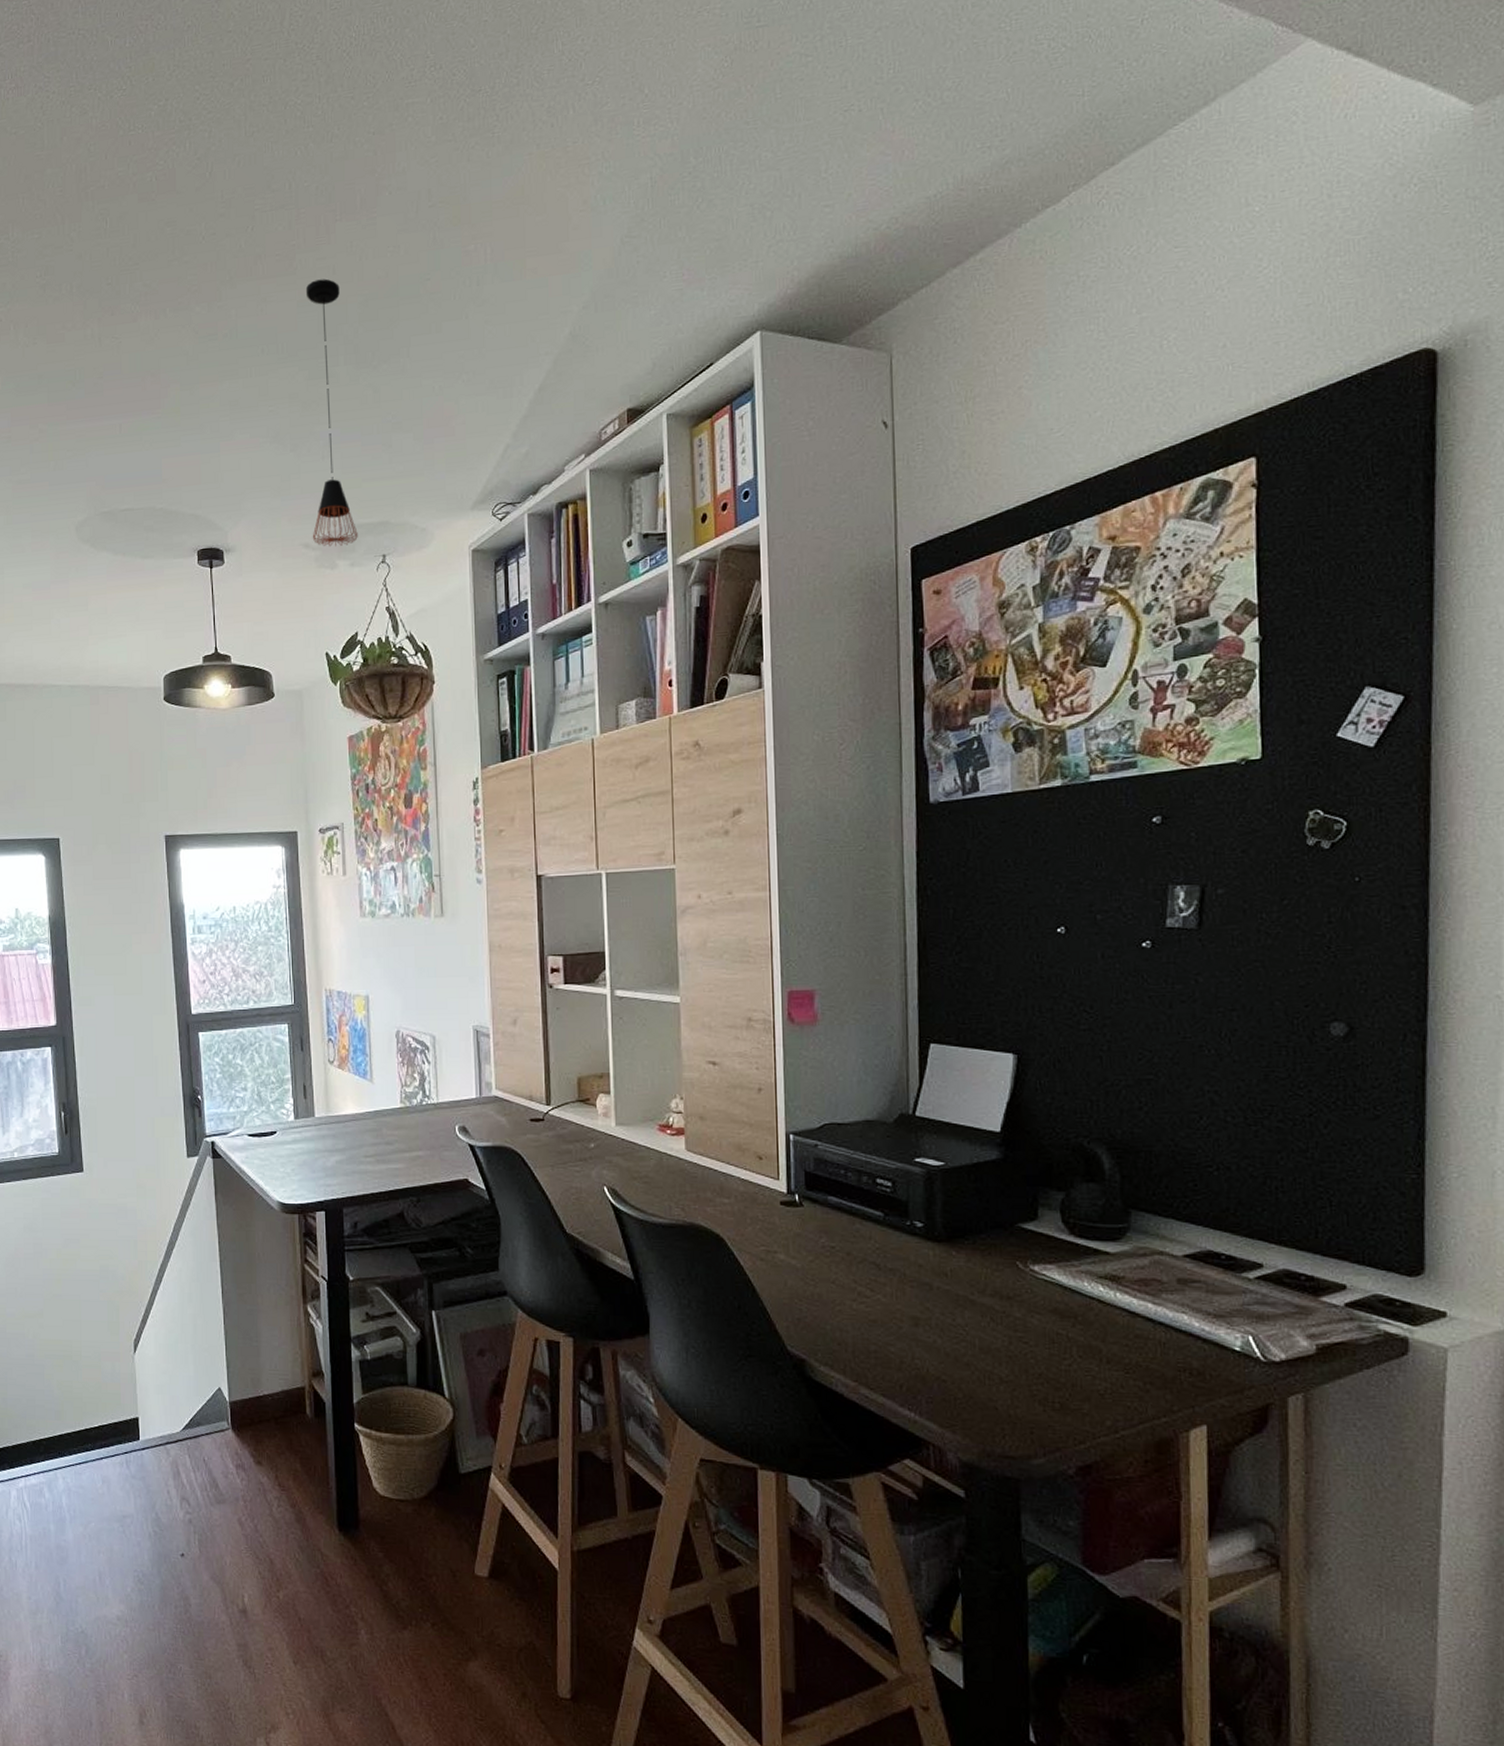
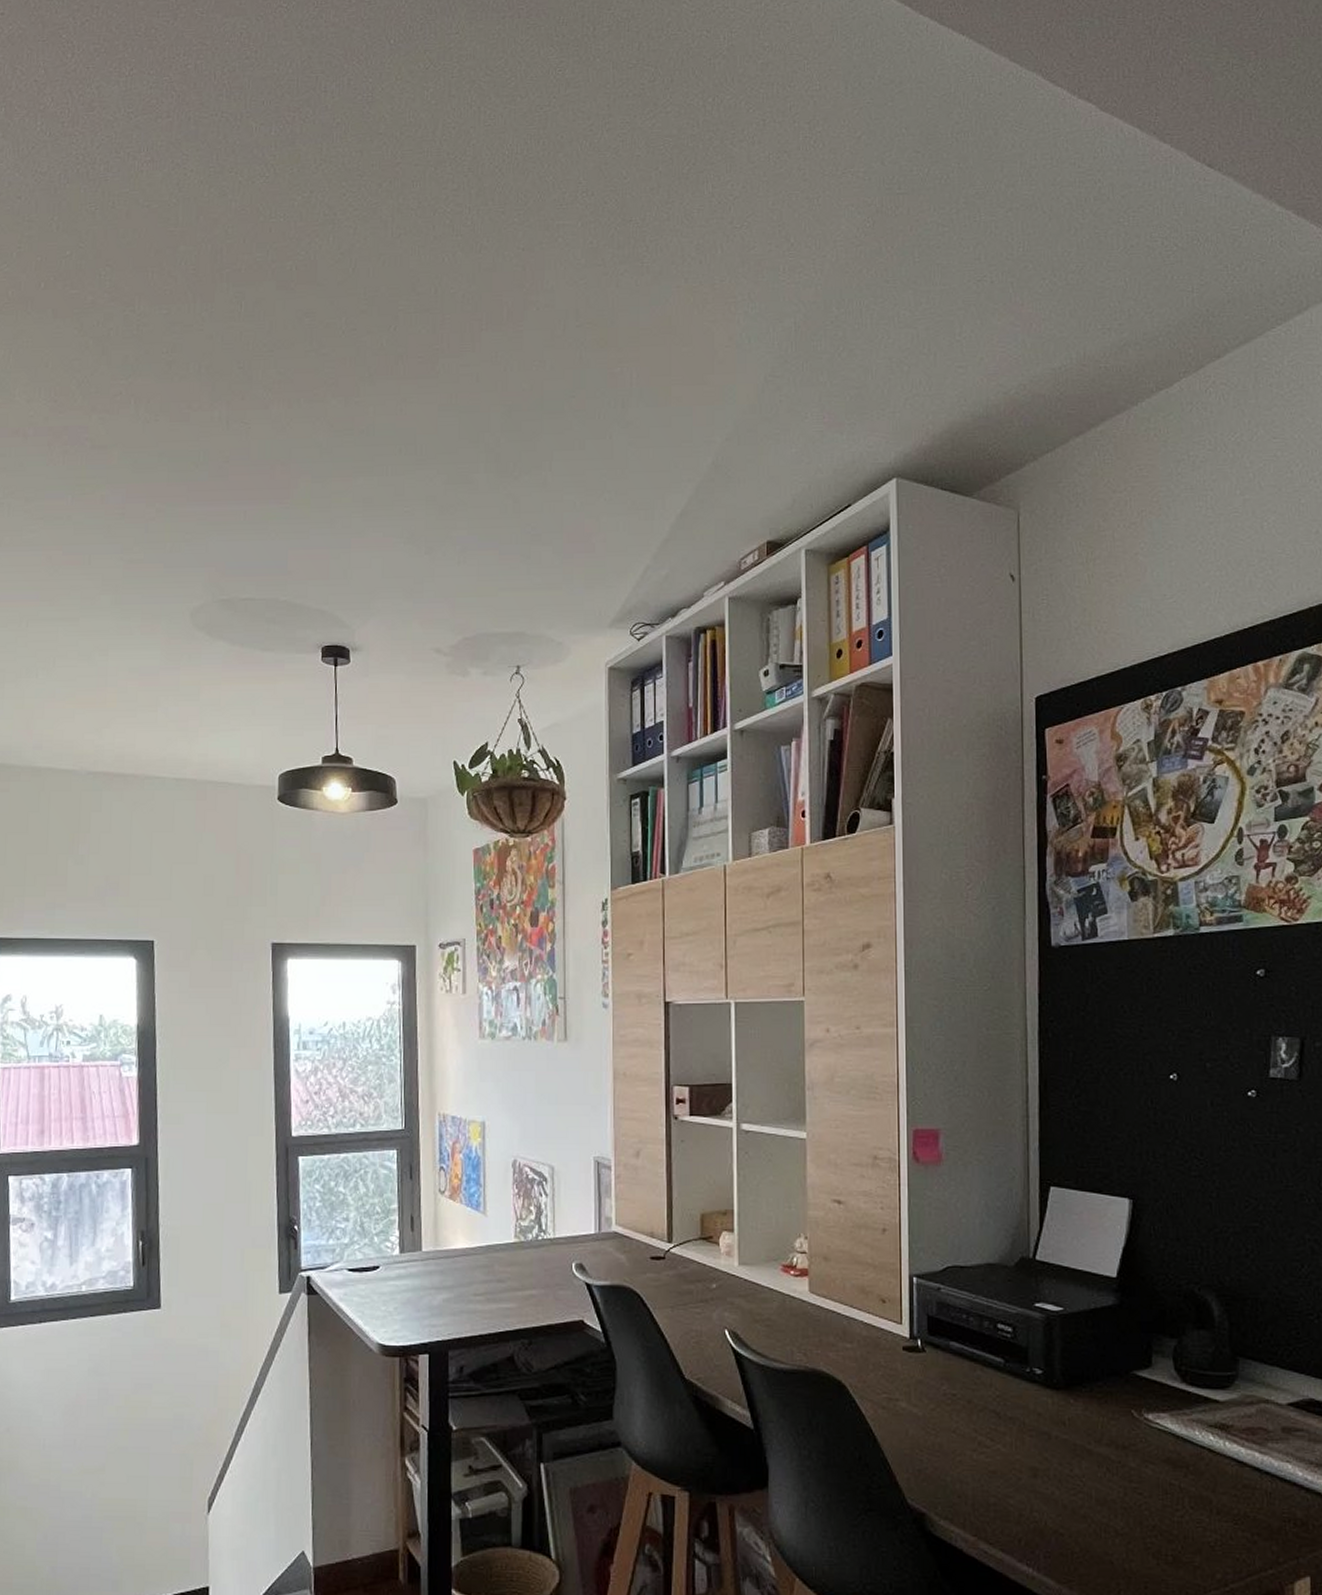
pendant light: present [305,278,358,547] -> none [444,385,492,654]

